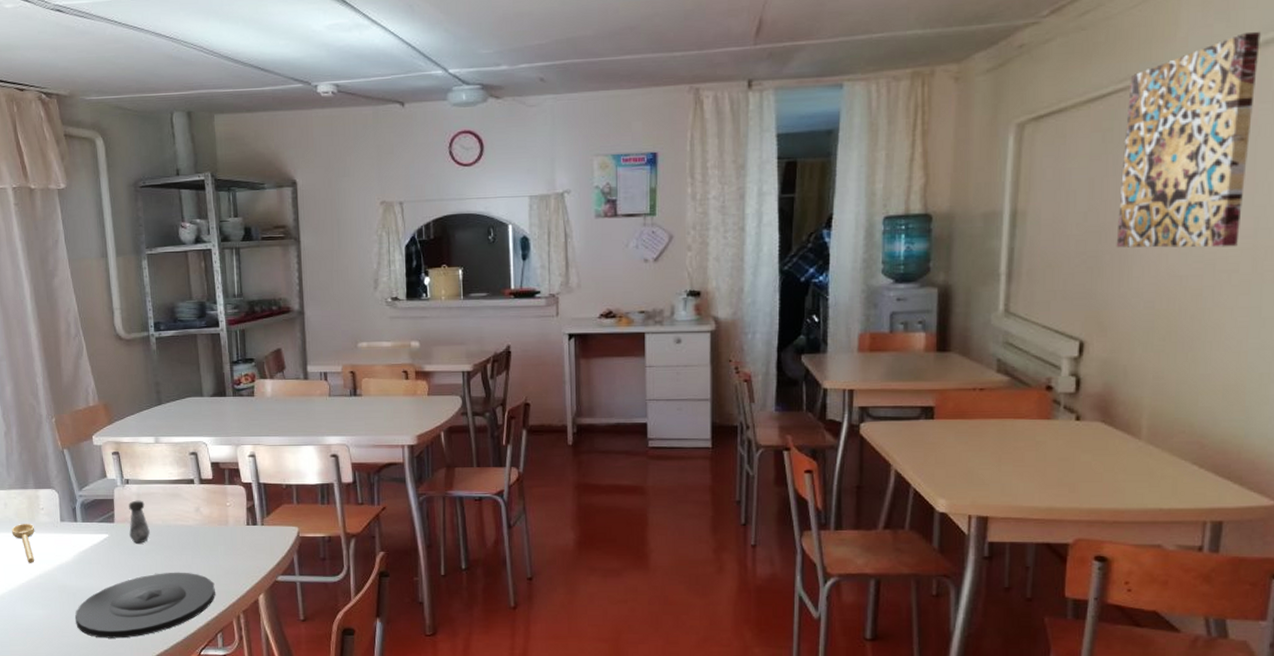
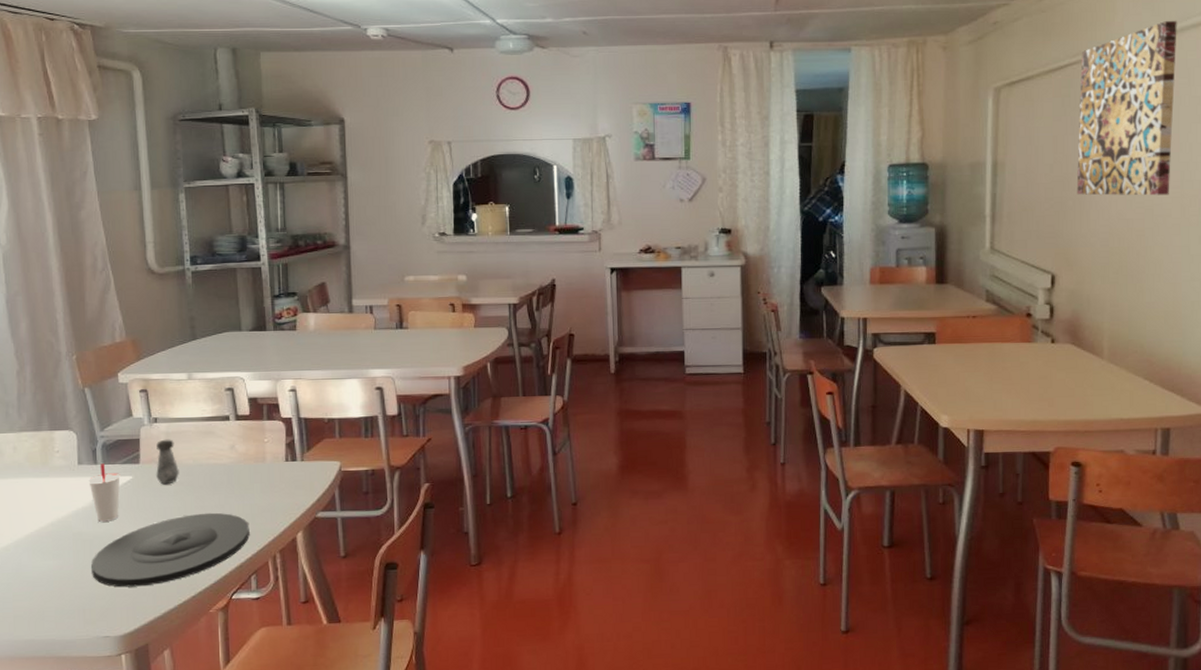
spoon: present [12,523,35,563] -> none [21,467,48,511]
cup: none [70,521,98,576] -> present [88,464,120,522]

